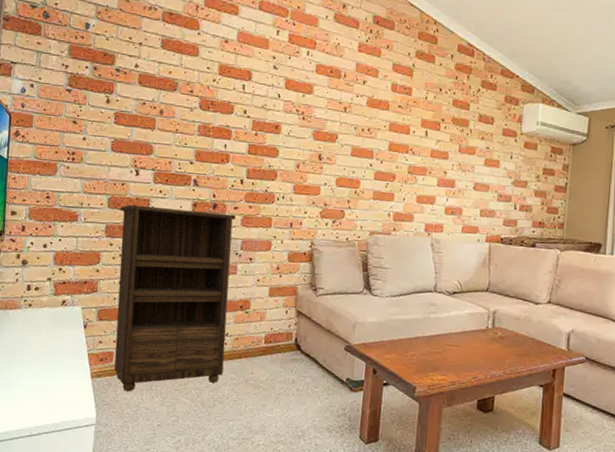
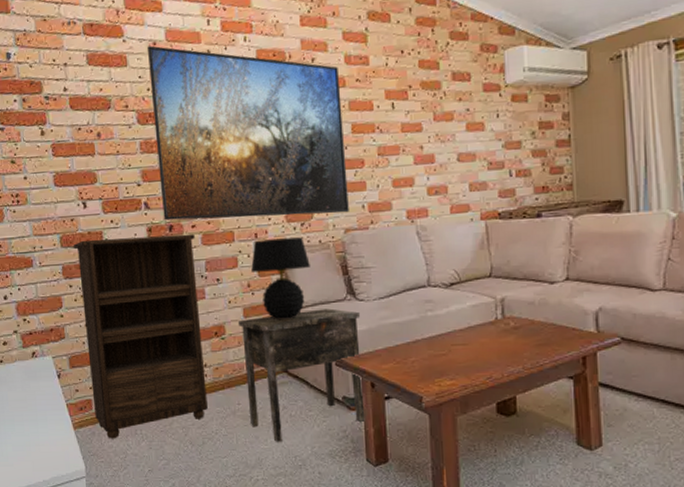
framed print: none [209,42,385,218] -> present [148,45,349,221]
side table: none [260,297,373,413] -> present [237,308,365,443]
table lamp: none [282,229,336,304] -> present [251,237,310,321]

